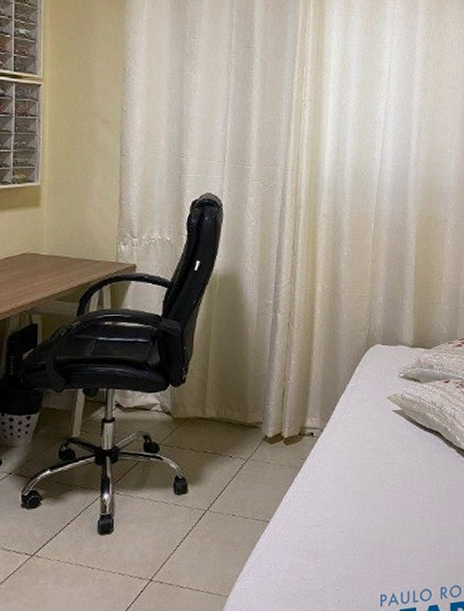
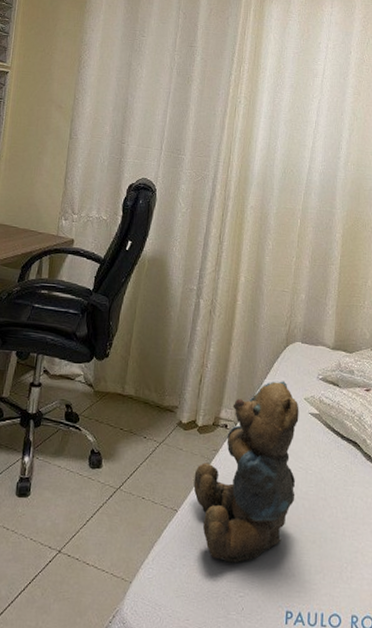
teddy bear: none [284,383,383,561] -> present [193,381,299,563]

